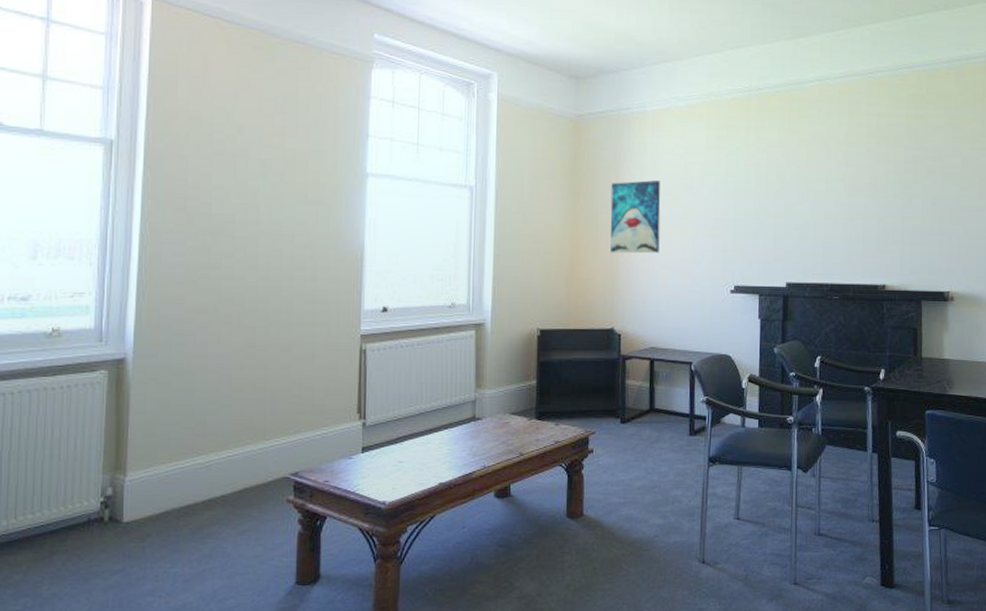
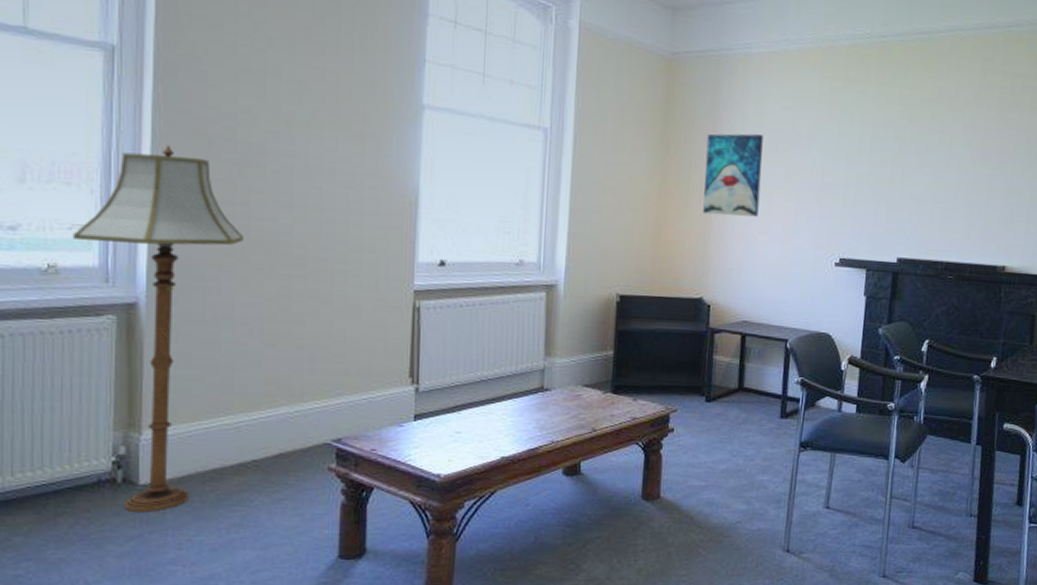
floor lamp: none [73,220,216,547] -> present [72,144,243,512]

